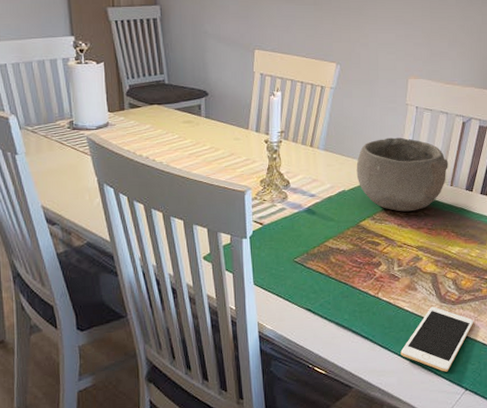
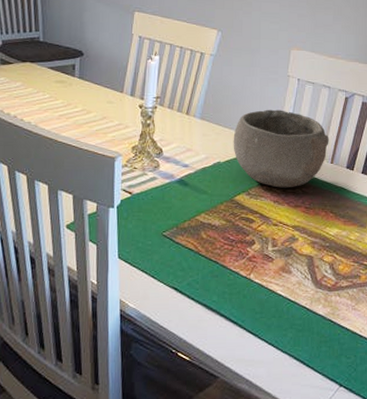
cell phone: present [400,306,474,372] -> none [271,292,351,365]

